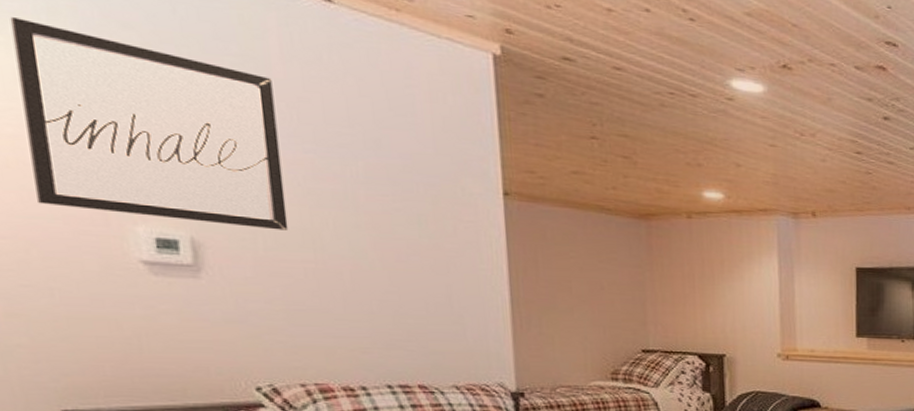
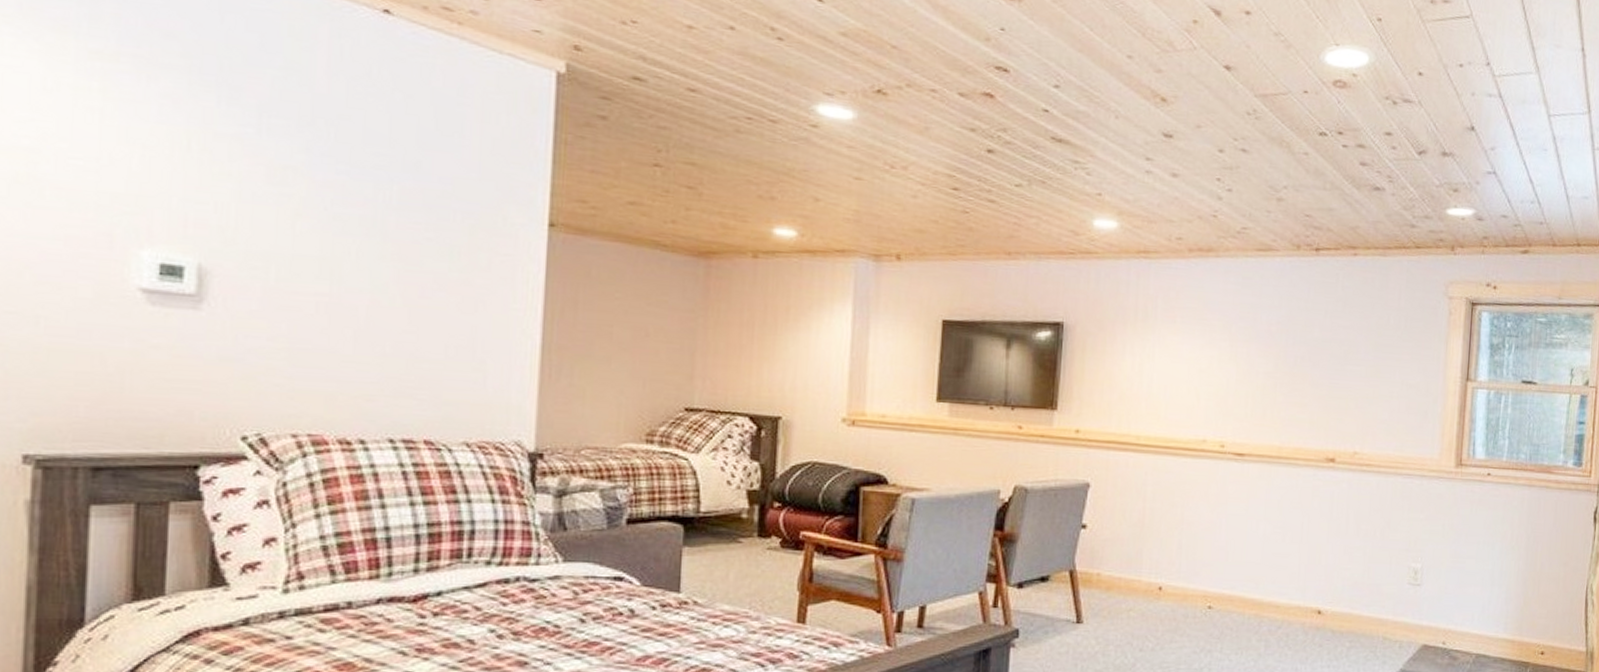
wall art: present [10,17,289,231] -> none [41,24,314,260]

